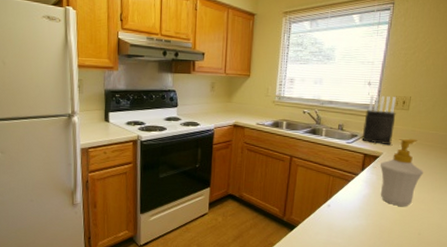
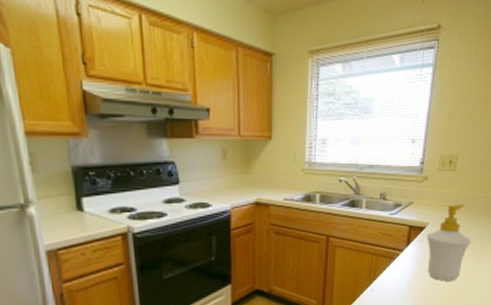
knife block: present [362,95,396,146] -> none [406,155,443,214]

